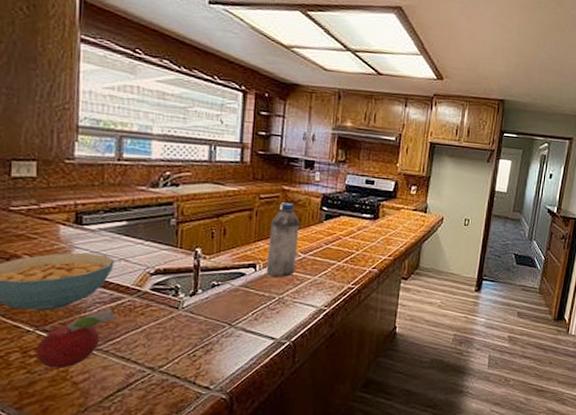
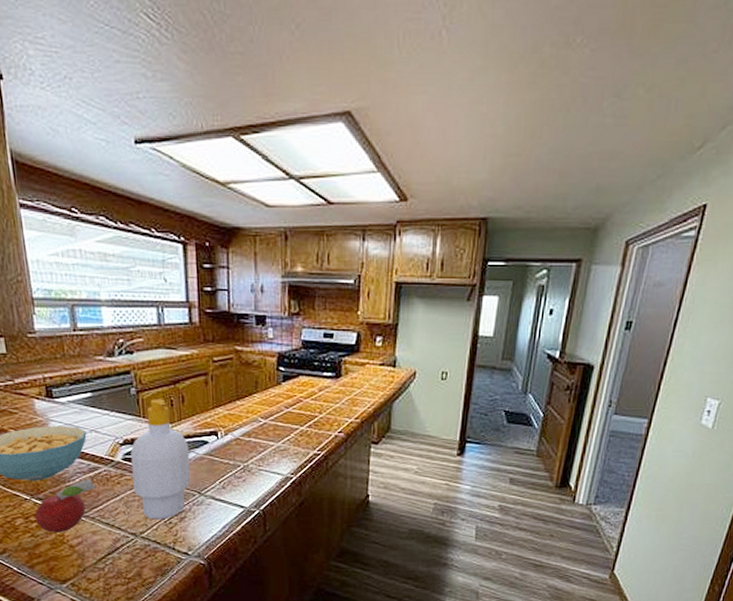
soap bottle: none [159,230,225,353] -> present [130,399,191,520]
water bottle: present [266,202,300,278] -> none [227,365,258,445]

